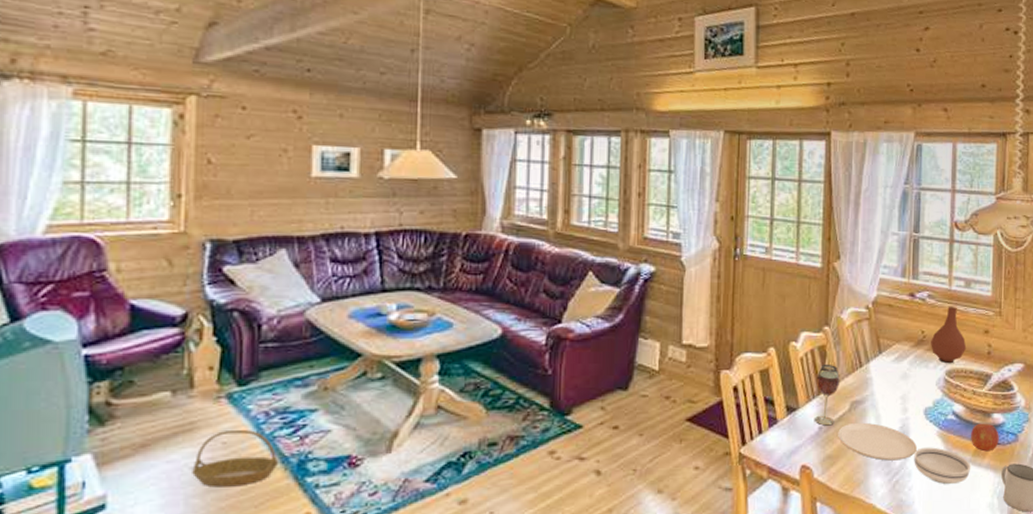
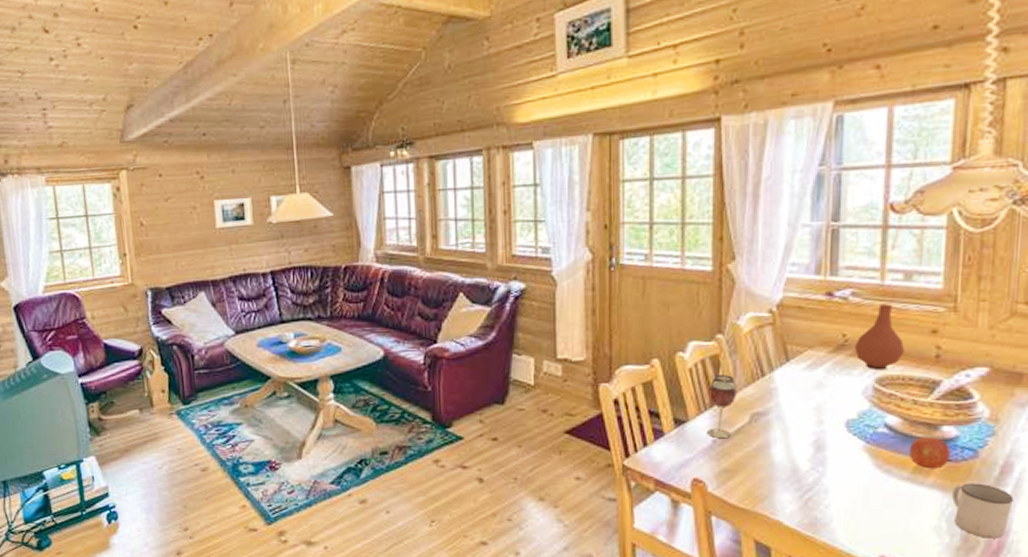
basket: present [192,429,279,488] -> none [160,438,219,483]
plate: present [838,422,917,461] -> none [736,435,836,476]
bowl: present [914,447,971,484] -> none [832,463,910,503]

